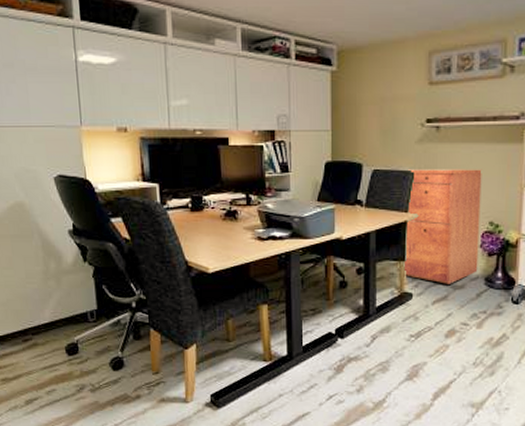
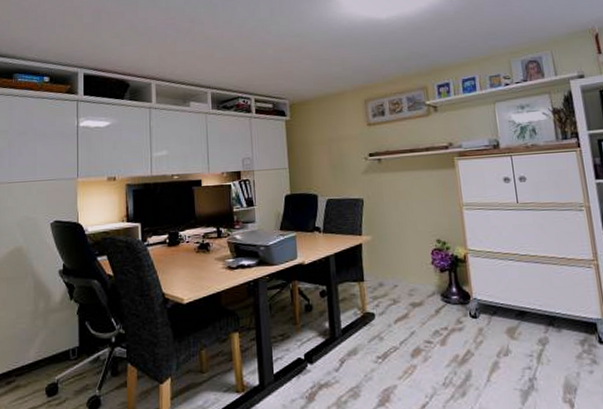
filing cabinet: present [403,169,482,284] -> none [358,193,433,302]

